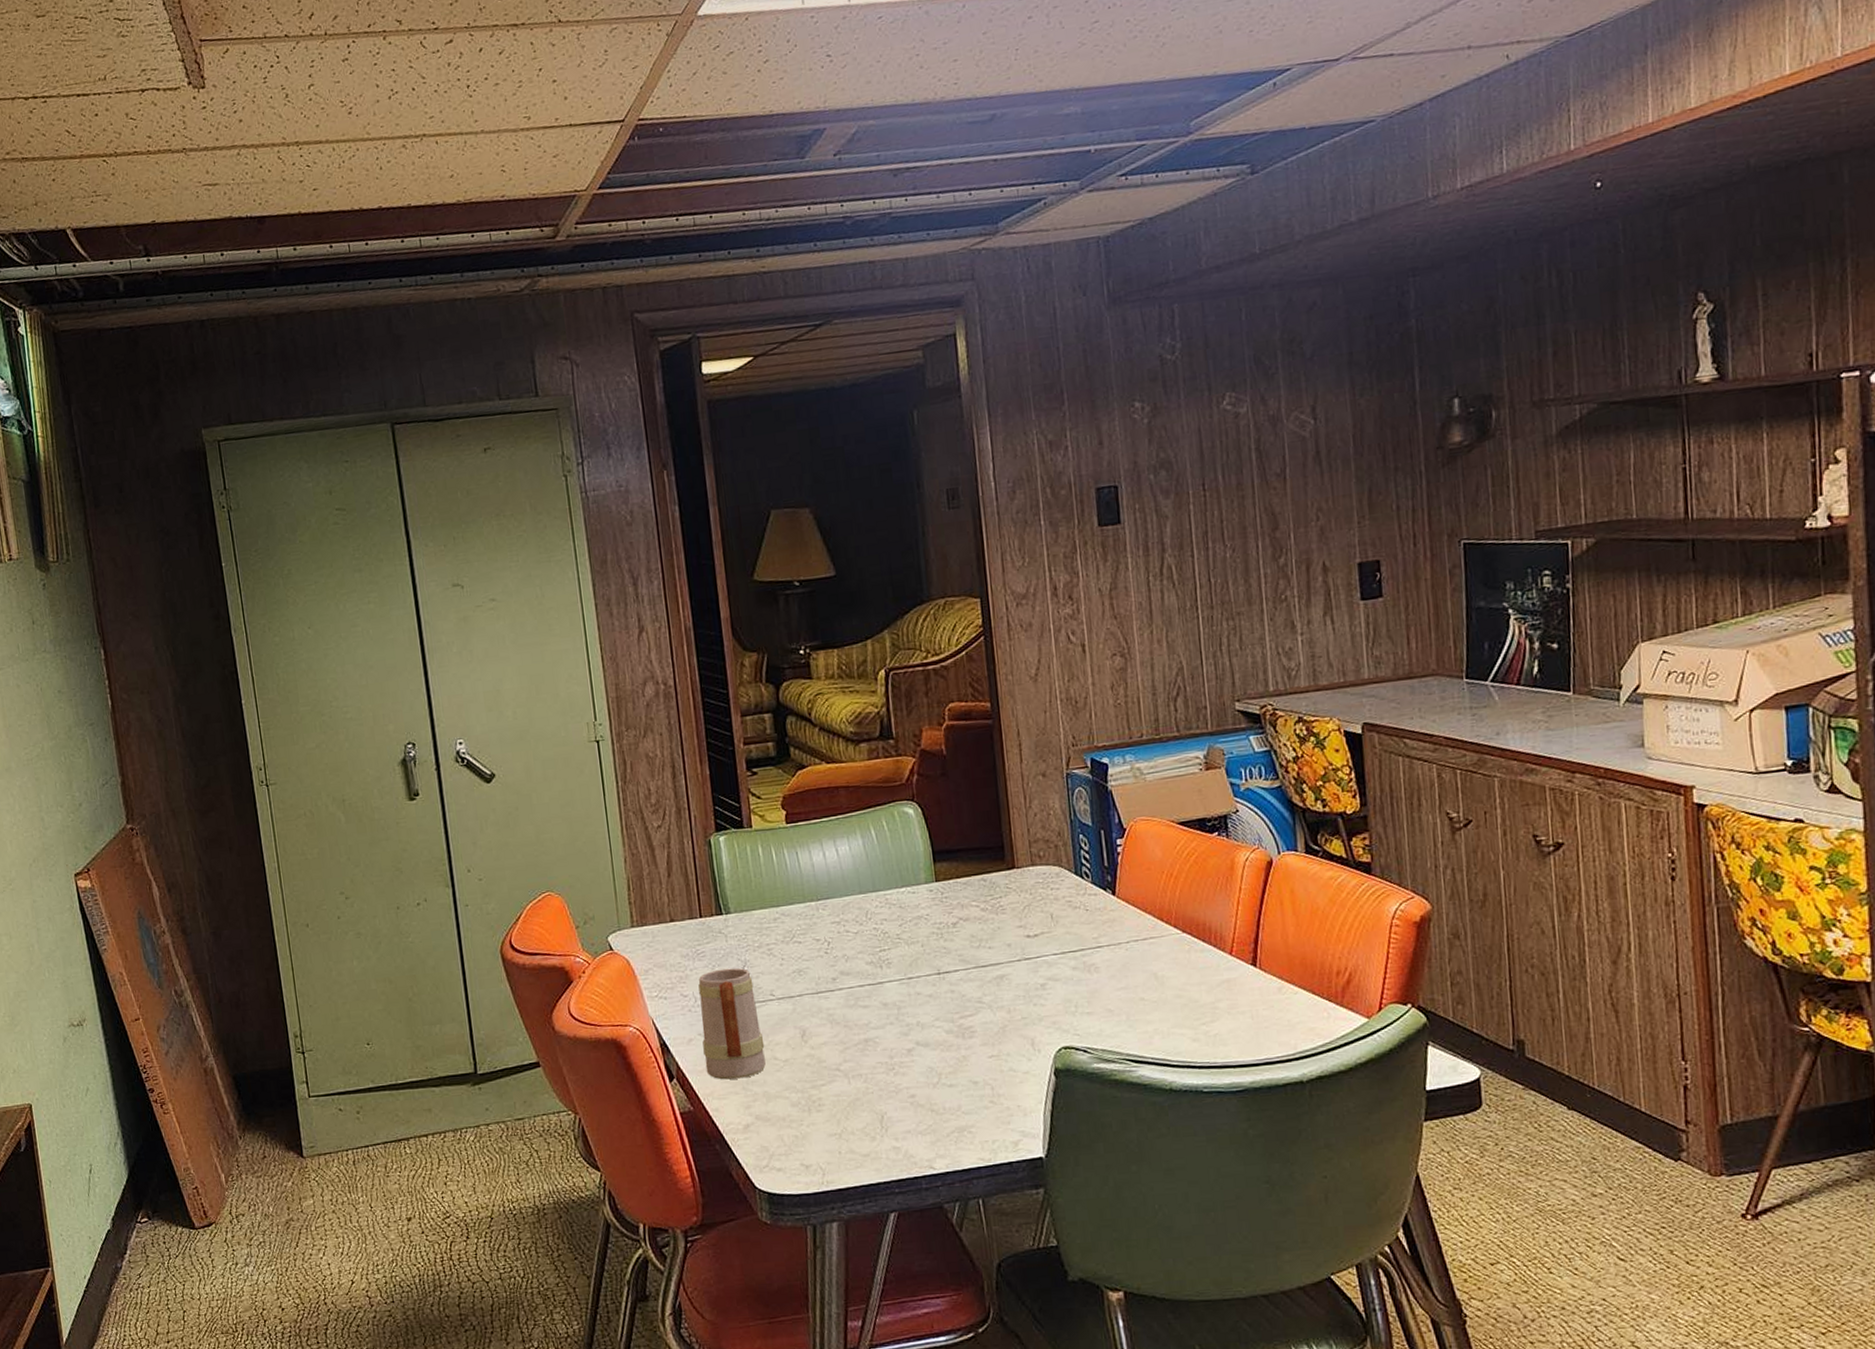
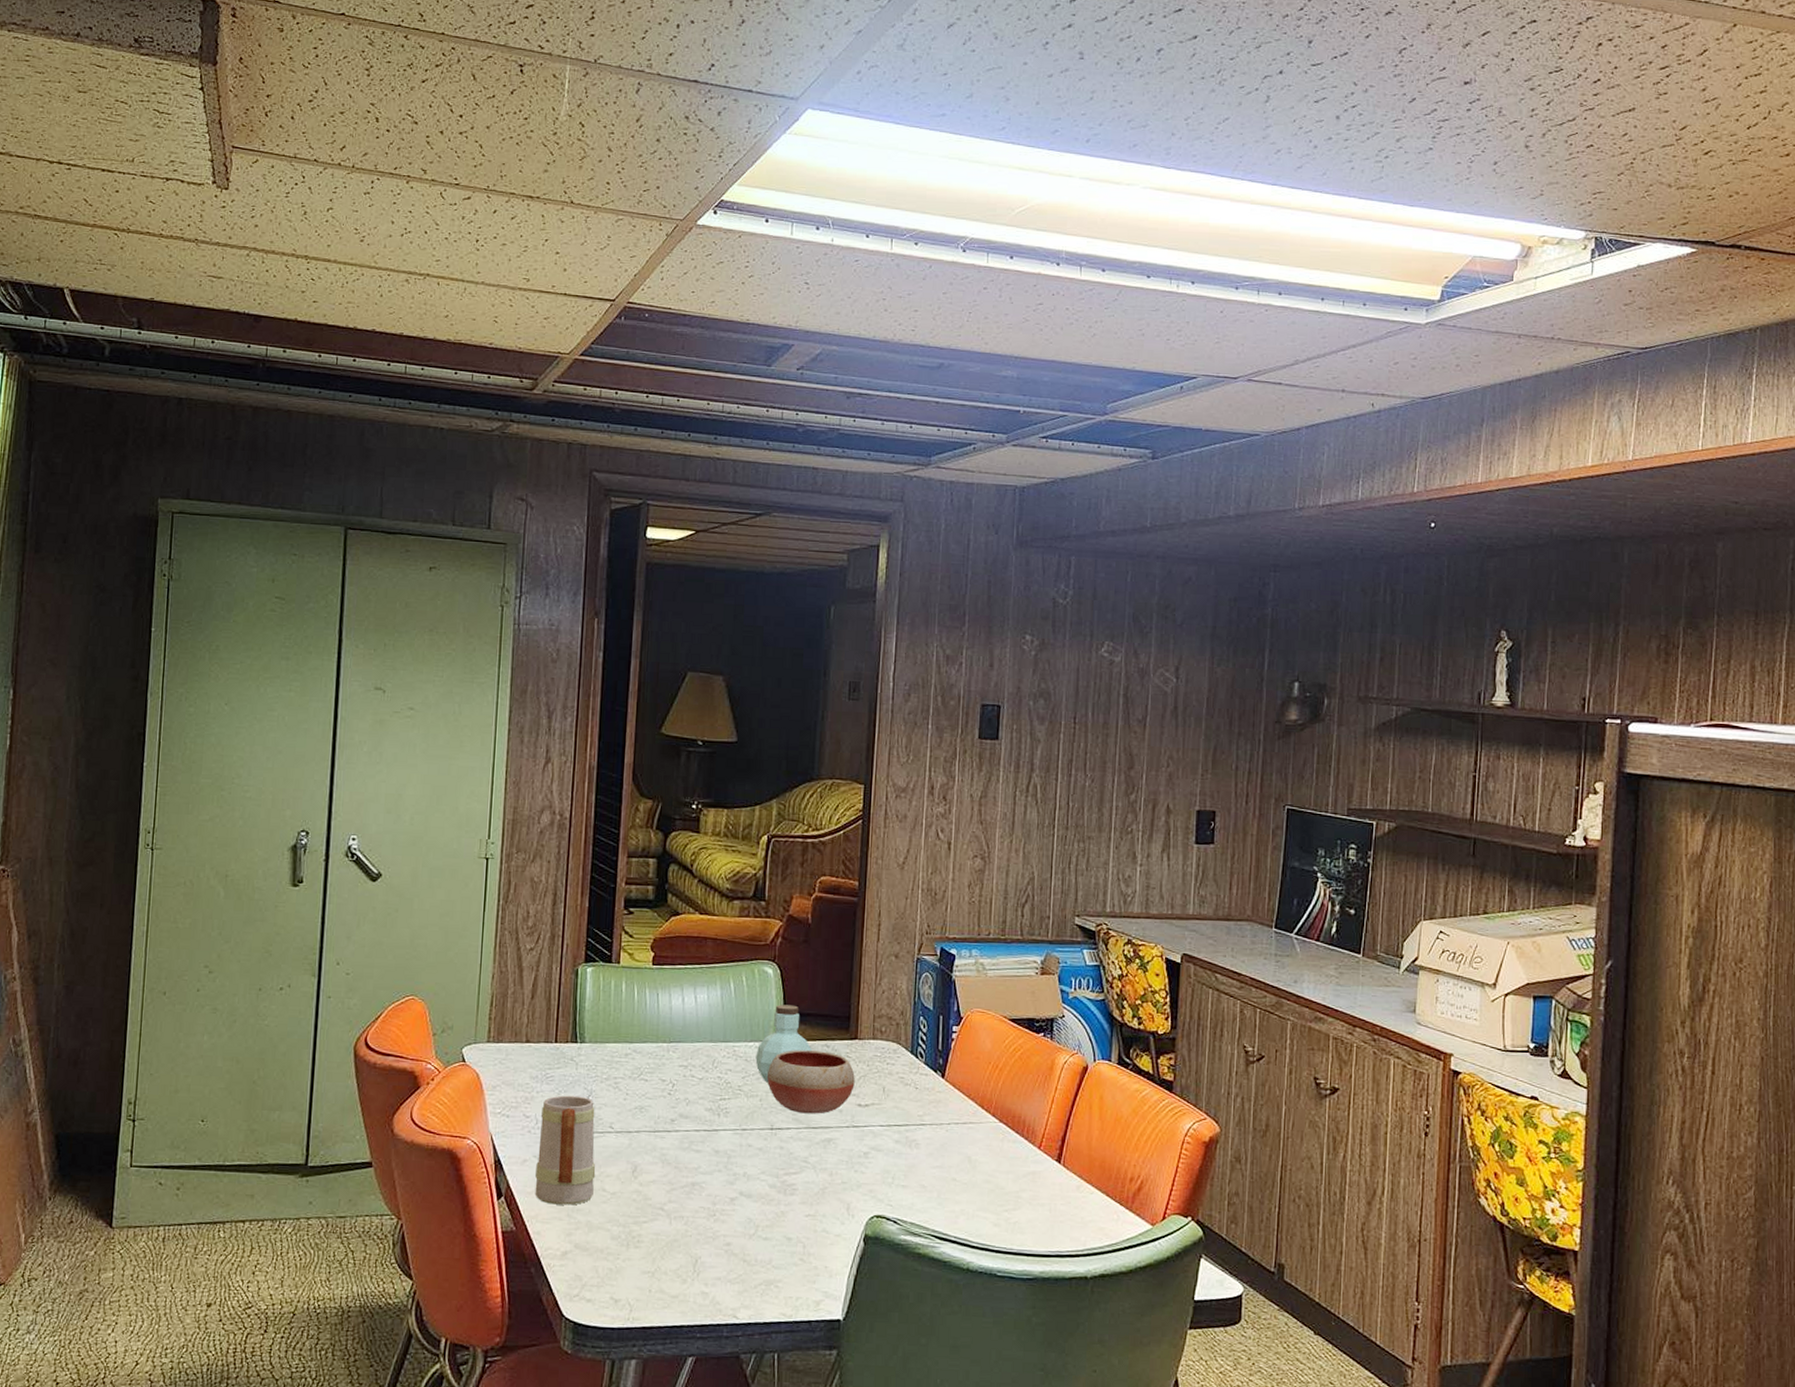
jar: none [909,842,968,927] -> present [755,1004,812,1083]
bowl: none [925,885,1020,954] -> present [767,1050,855,1114]

